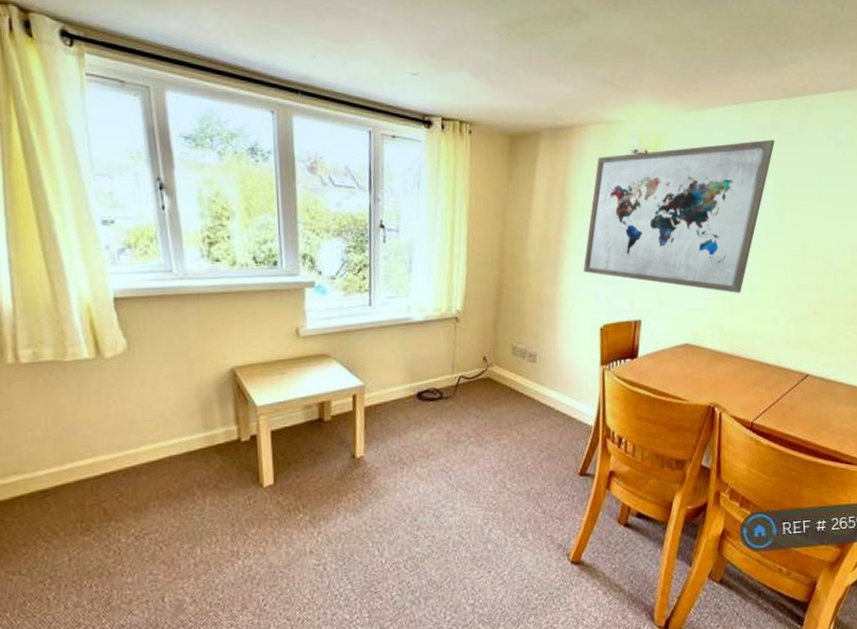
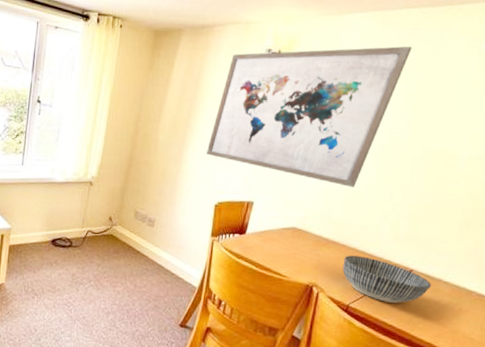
bowl: none [741,367,829,413] -> present [342,255,432,303]

